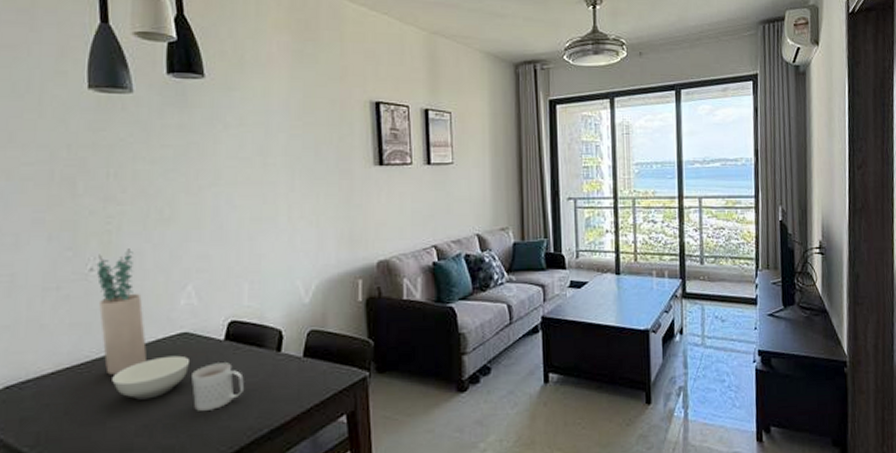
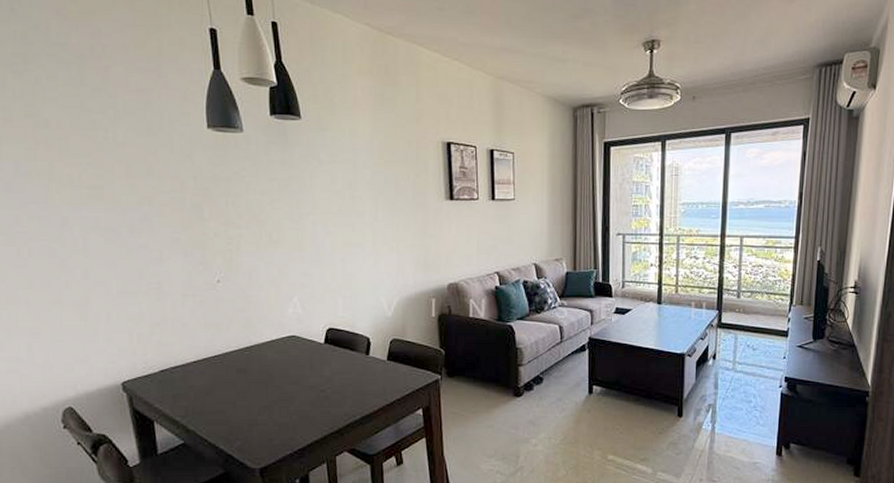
vase: present [96,248,148,376] -> none [222,265,265,367]
bowl: present [112,355,191,400] -> none [239,353,298,386]
mug: present [191,362,244,411] -> none [300,361,340,398]

